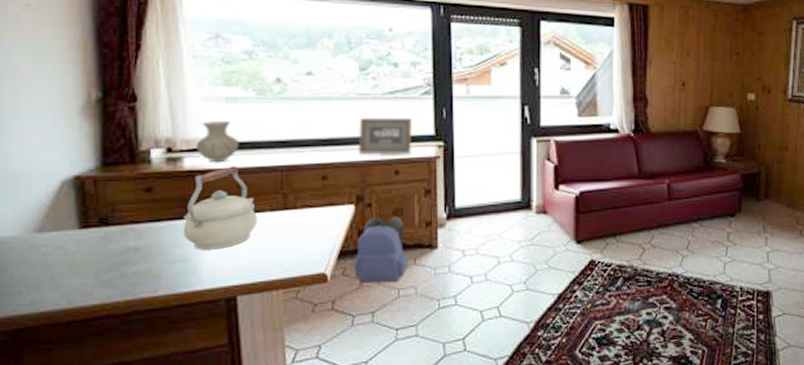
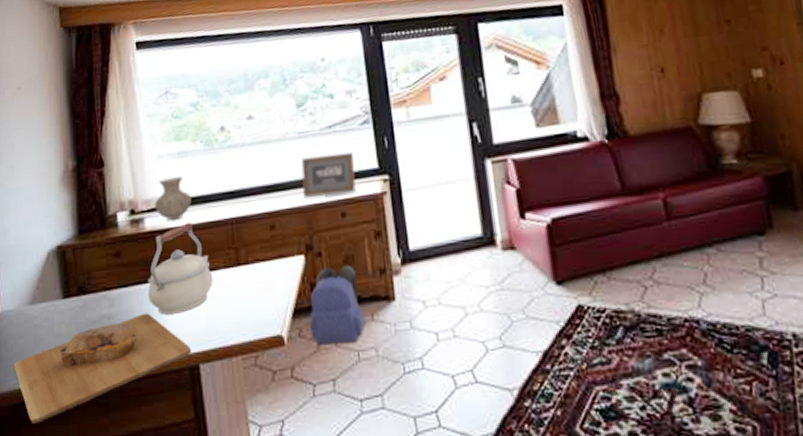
cutting board: none [13,248,230,348] -> present [13,313,192,424]

